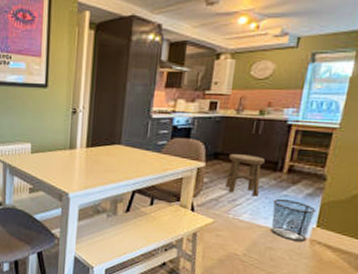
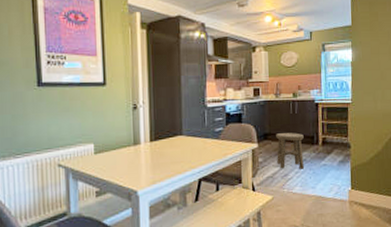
waste bin: present [270,198,316,242] -> none [316,168,349,205]

